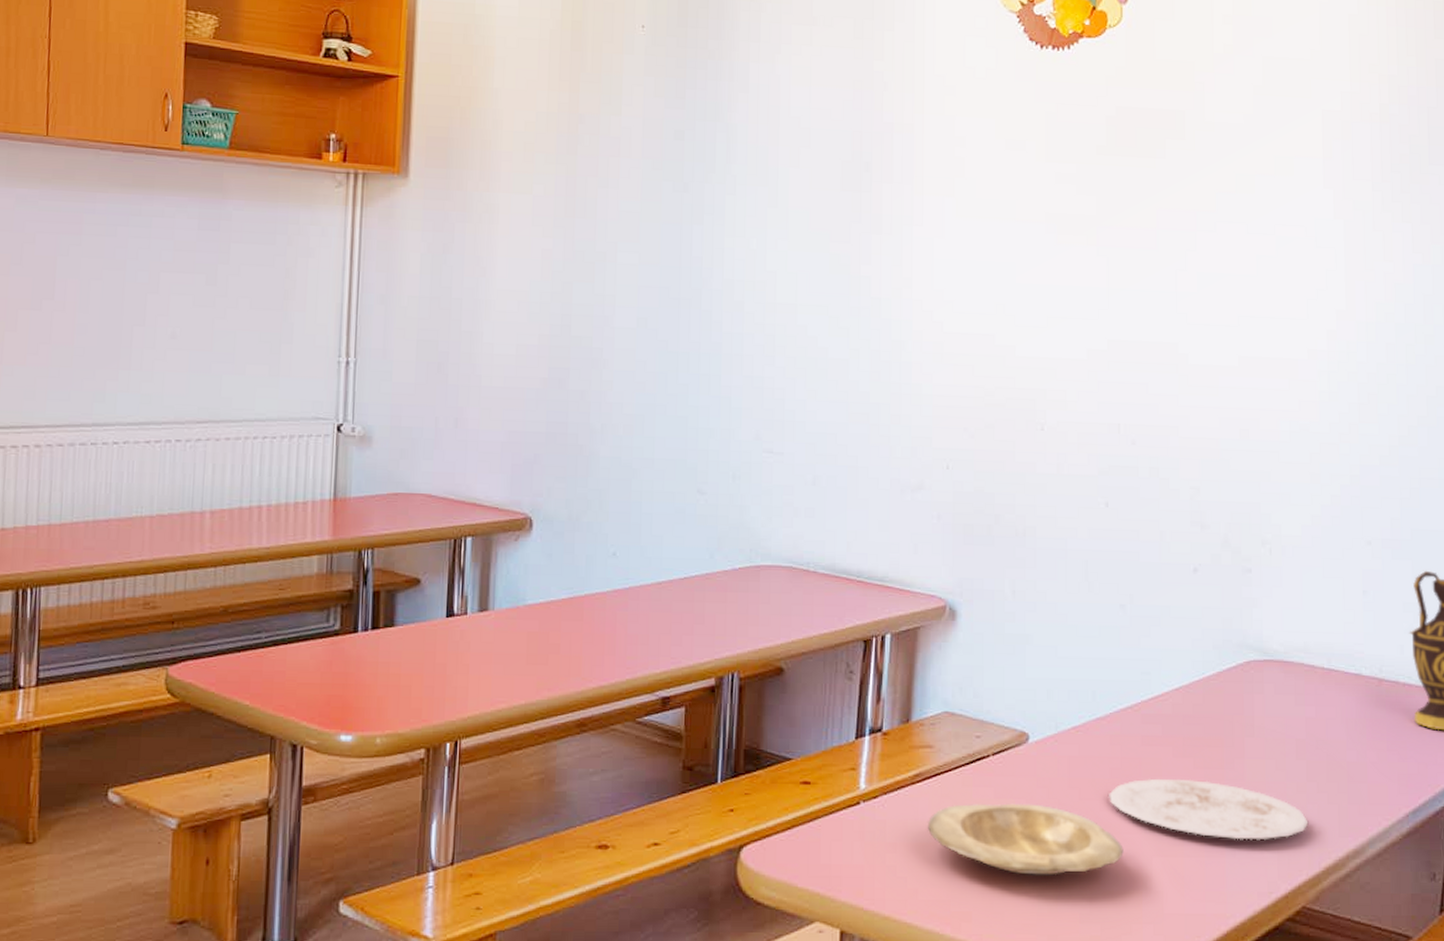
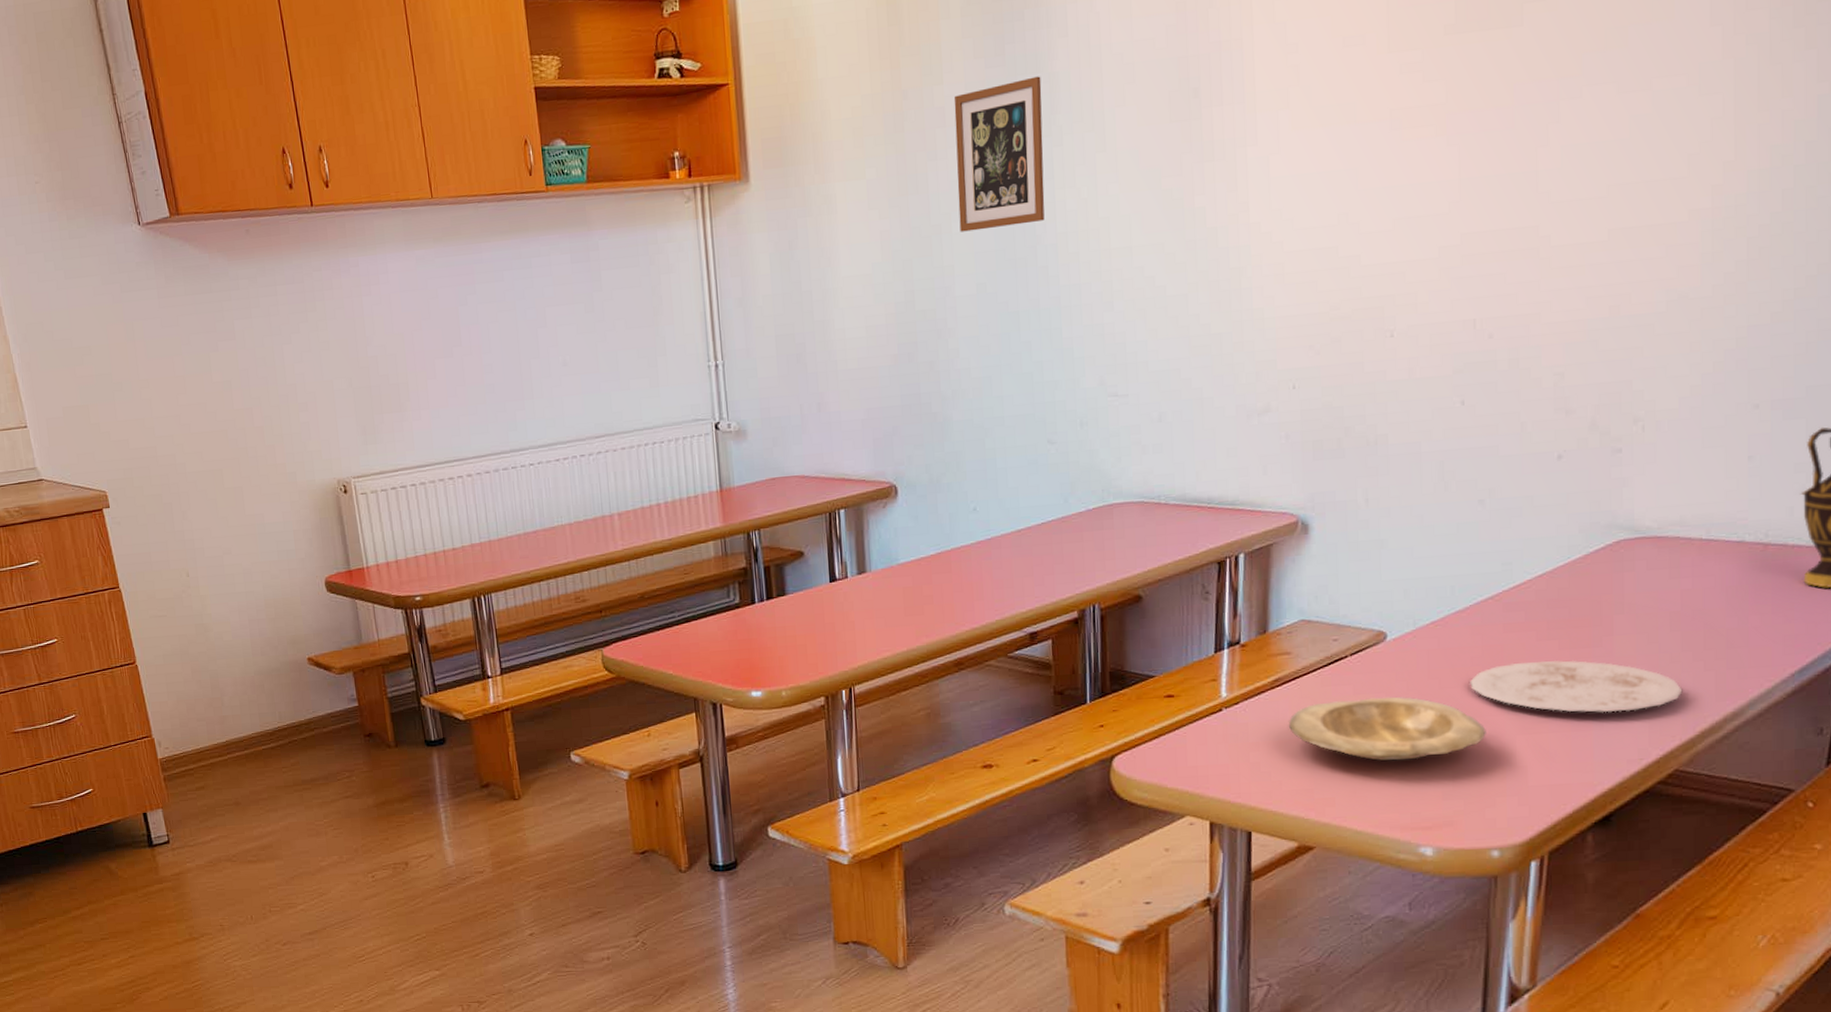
picture frame: none [625,124,719,266] -> present [954,76,1045,232]

